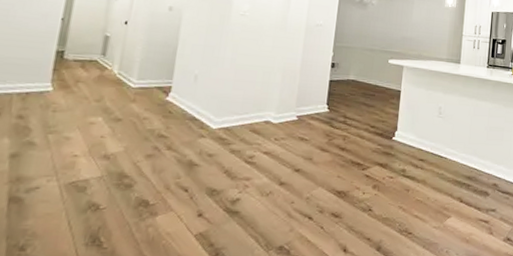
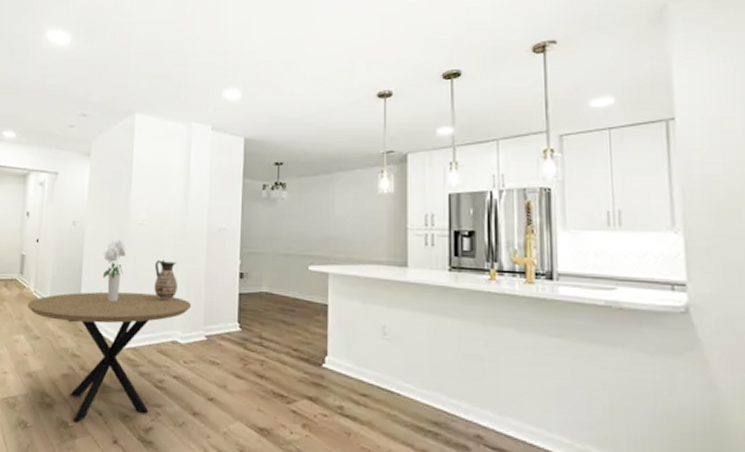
dining table: none [109,75,286,201] -> present [28,291,191,423]
bouquet: none [198,27,226,86] -> present [102,239,127,302]
ceramic jug: none [251,48,275,86] -> present [154,259,178,301]

